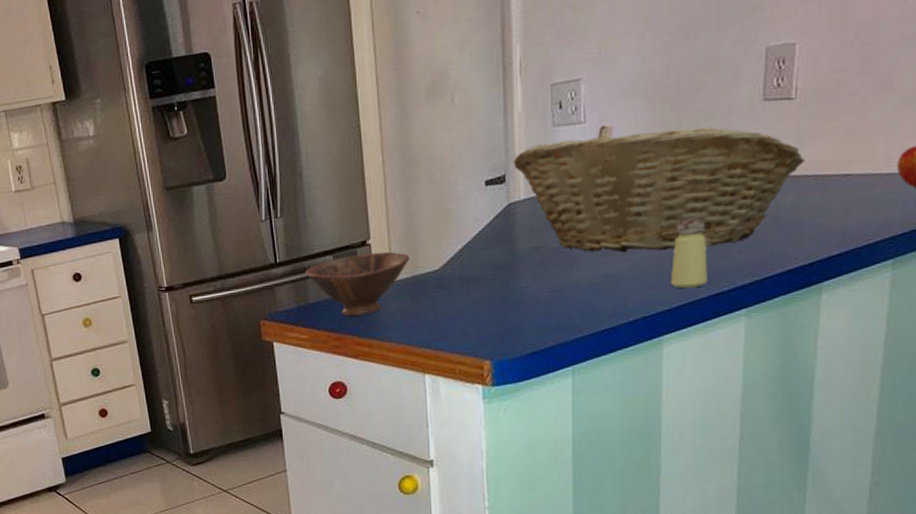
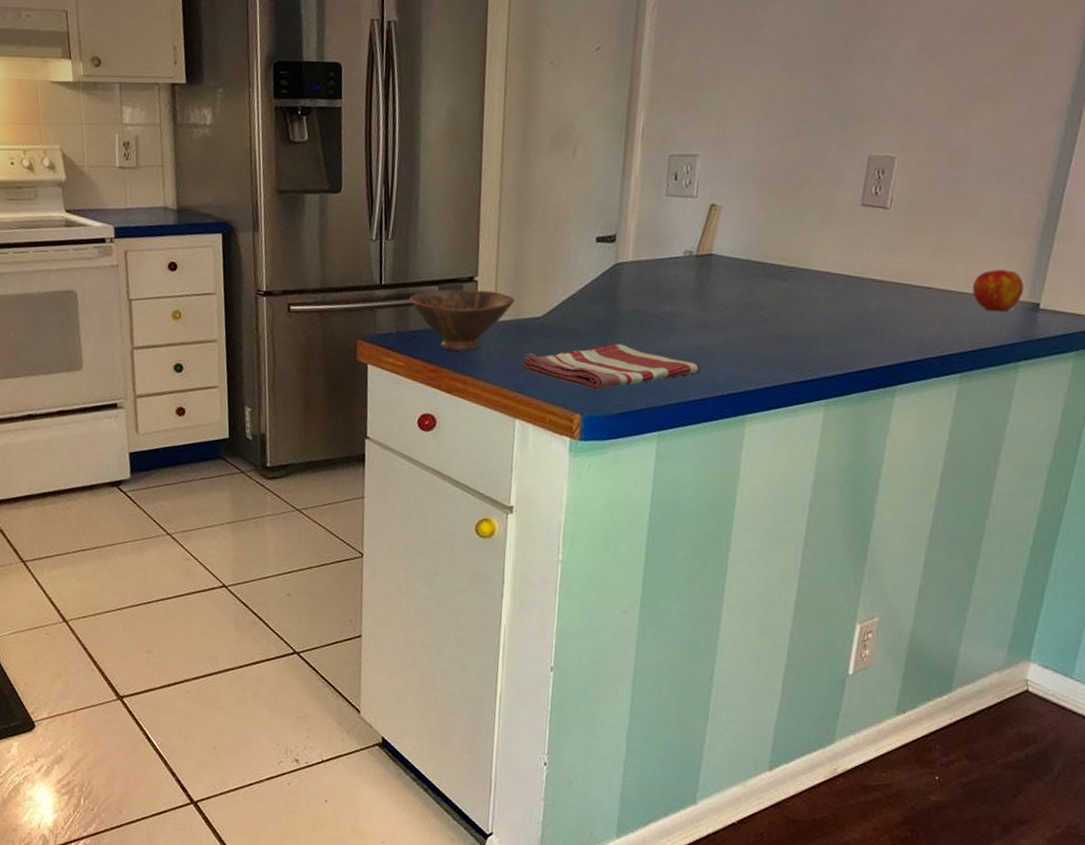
dish towel: none [425,284,610,333] -> present [522,343,701,389]
fruit basket: present [513,127,804,253] -> none [625,210,892,336]
saltshaker: present [670,218,708,289] -> none [759,305,797,373]

